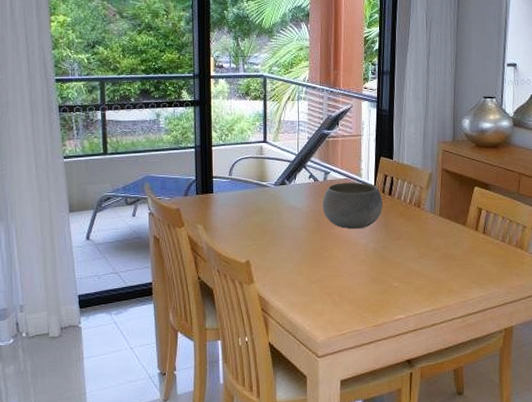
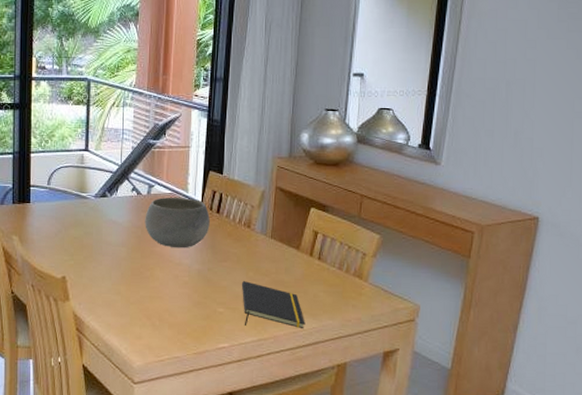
notepad: none [414,257,474,298] -> present [241,281,305,328]

